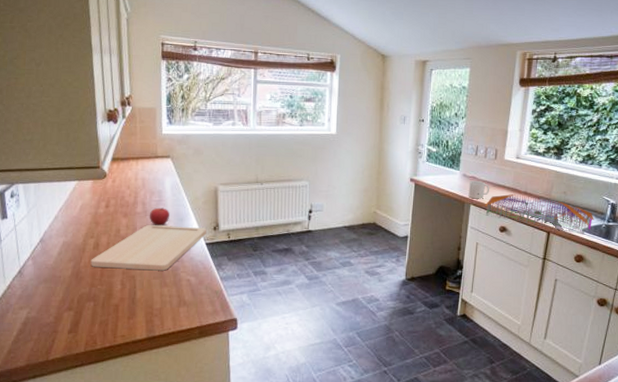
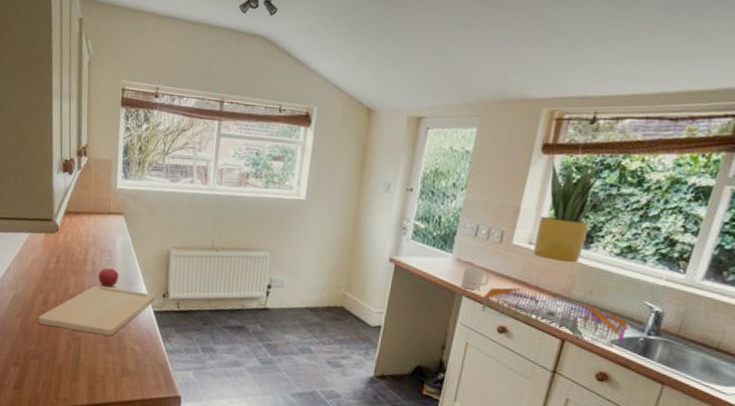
planter: none [520,91,566,171] -> present [533,161,603,263]

